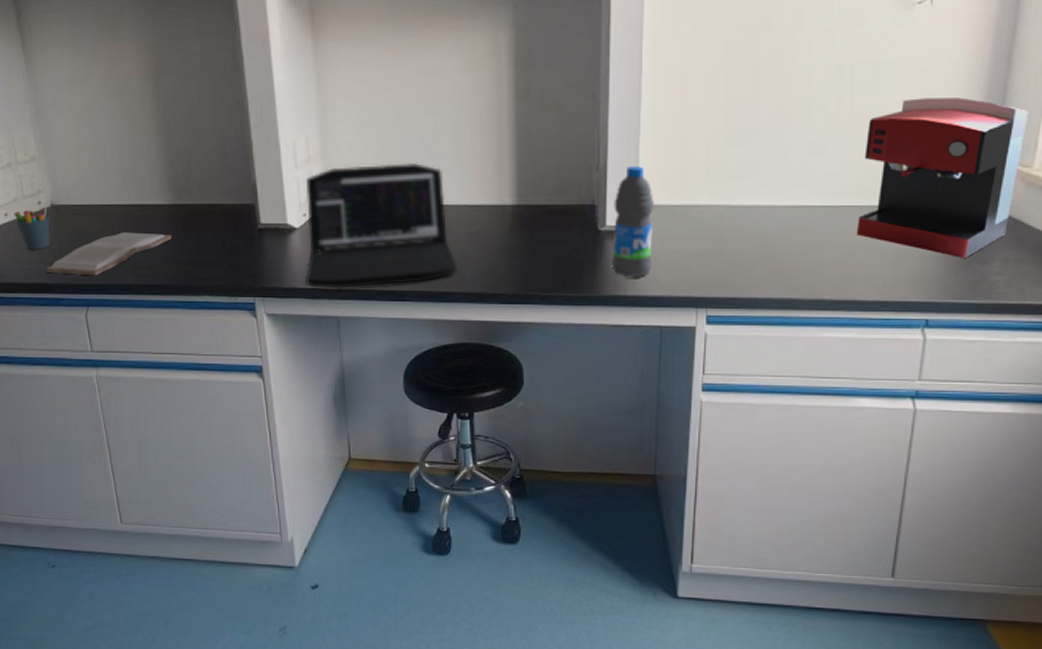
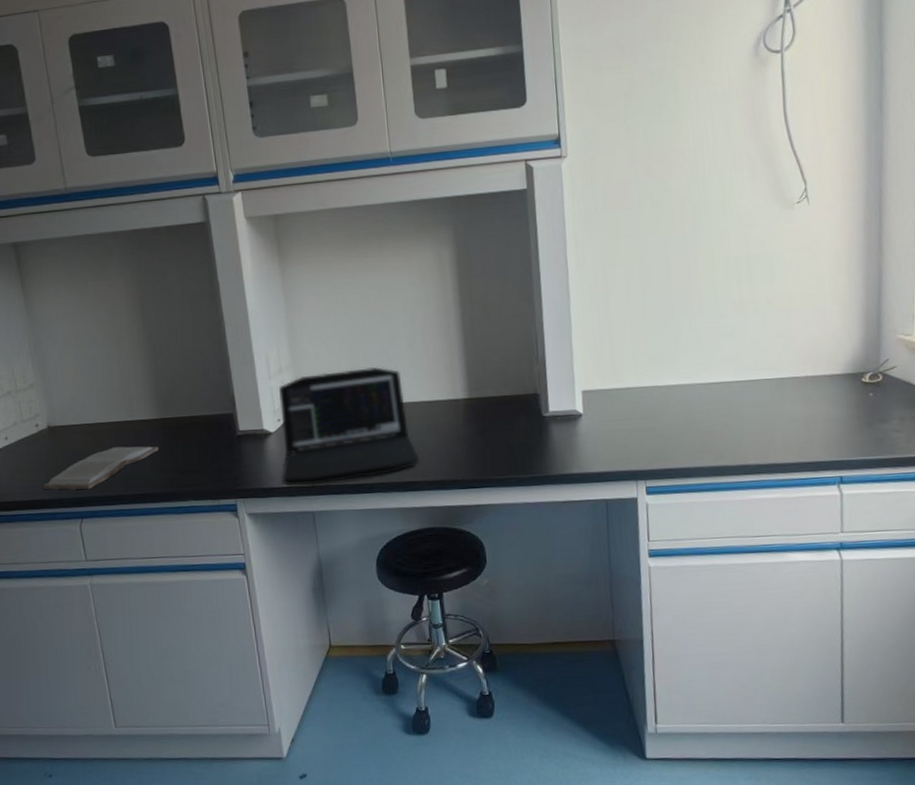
pen holder: present [14,201,50,250] -> none [13,423,47,470]
water bottle: present [611,166,655,278] -> none [554,357,593,457]
coffee maker: present [856,97,1029,259] -> none [767,279,903,420]

